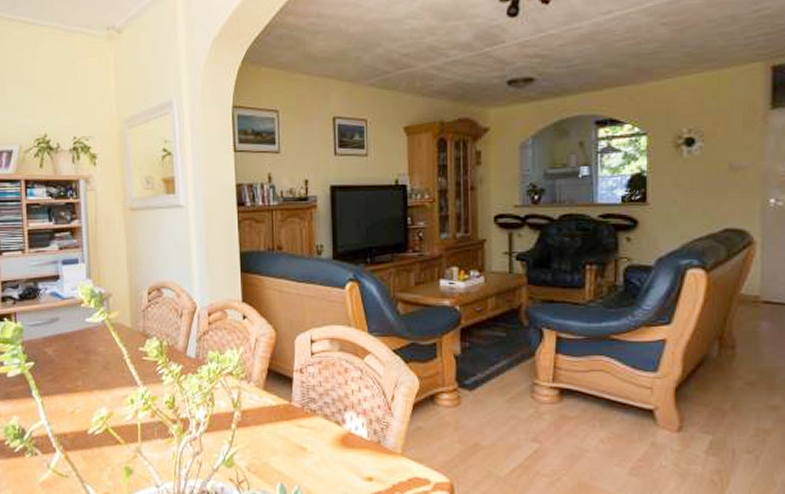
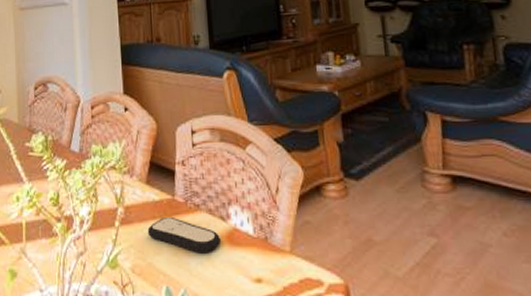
remote control: none [264,420,335,455] -> present [147,216,220,254]

